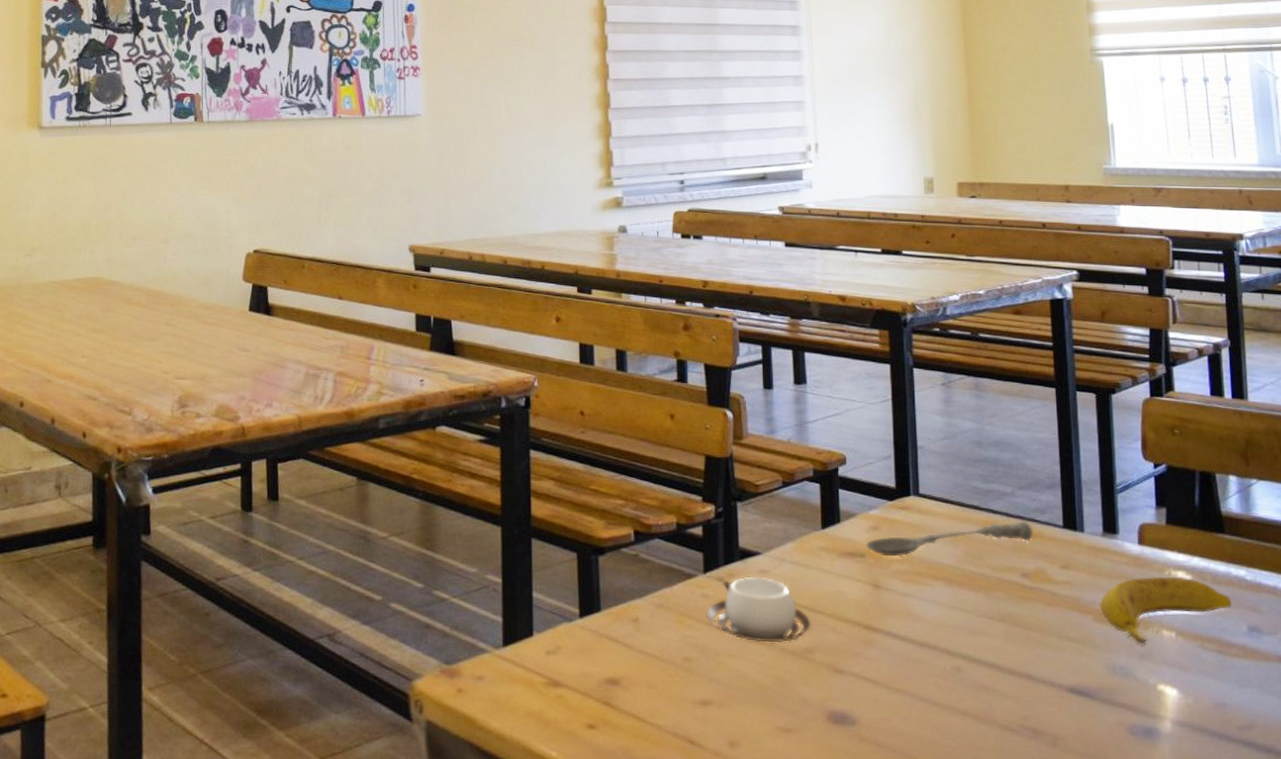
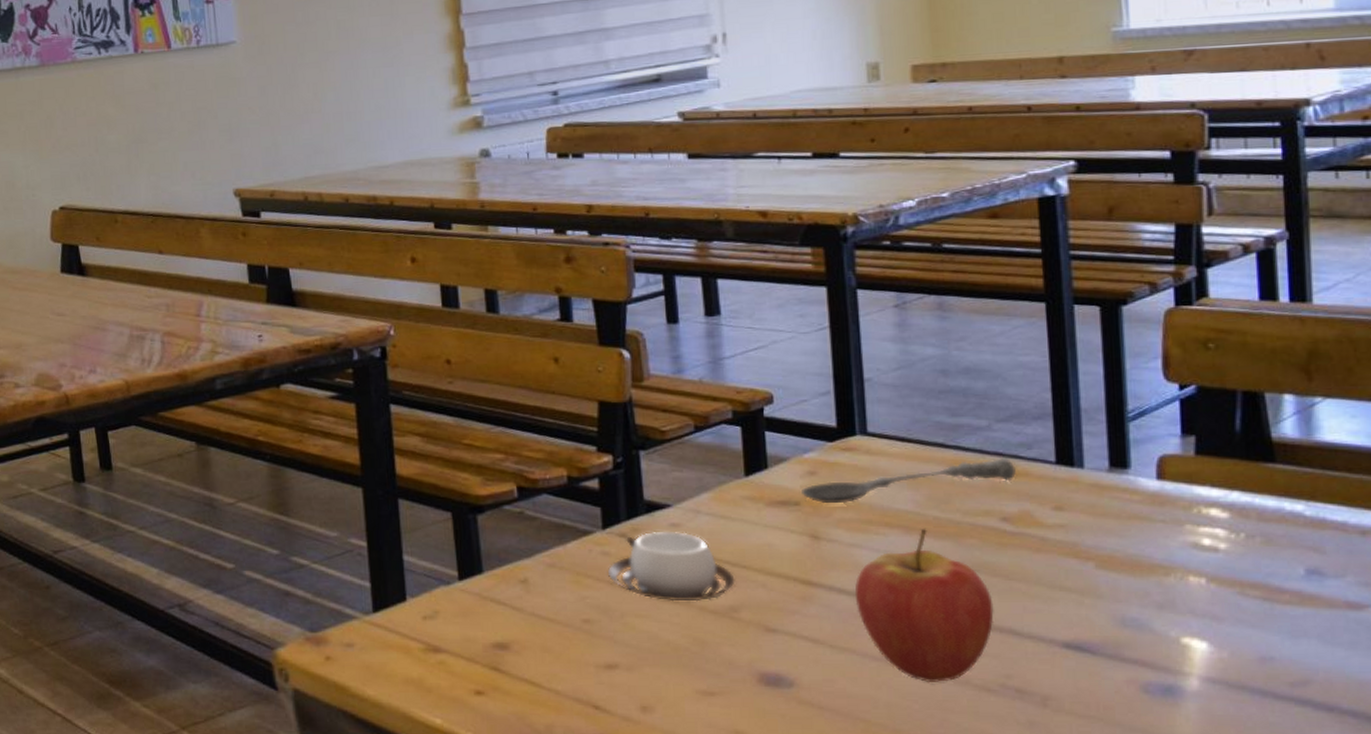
fruit: none [906,581,1016,723] -> present [854,528,994,683]
banana: present [1099,576,1231,646] -> none [1104,514,1283,594]

